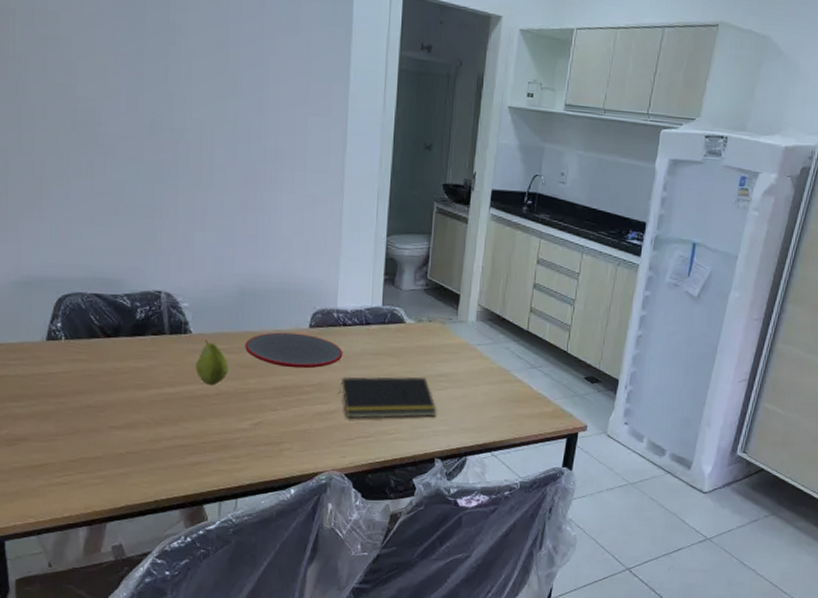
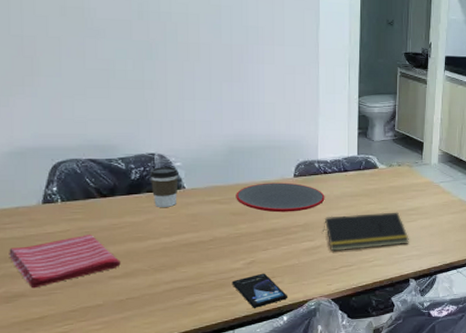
dish towel: none [12,377,122,433] -> present [9,234,121,289]
coffee cup: none [155,306,185,353] -> present [149,166,179,207]
fruit: present [196,339,229,385] -> none [190,193,221,232]
smartphone: none [236,437,297,476] -> present [232,273,289,308]

